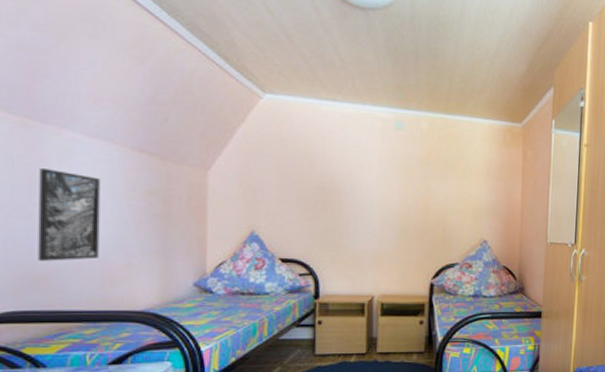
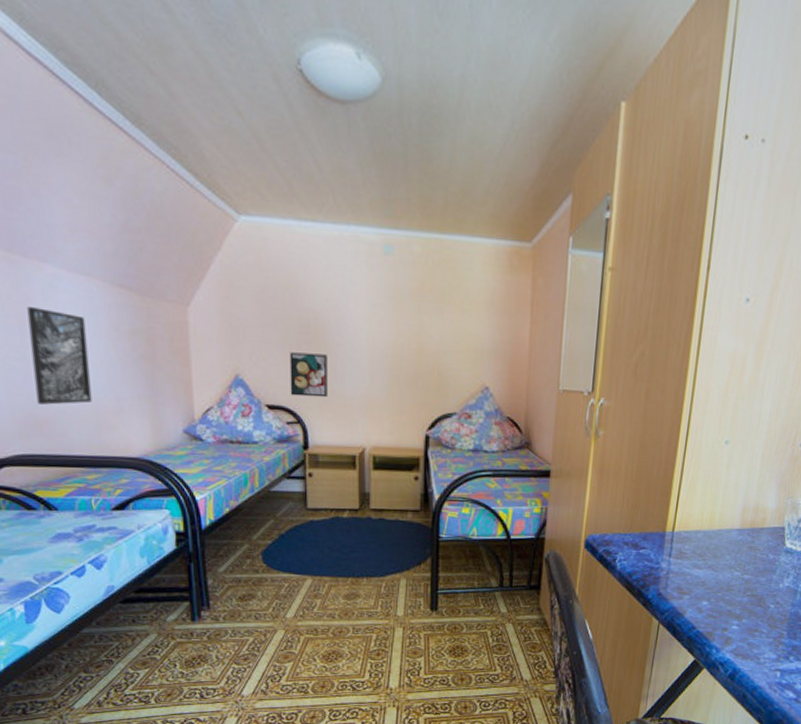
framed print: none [304,211,341,251] -> present [289,352,328,398]

